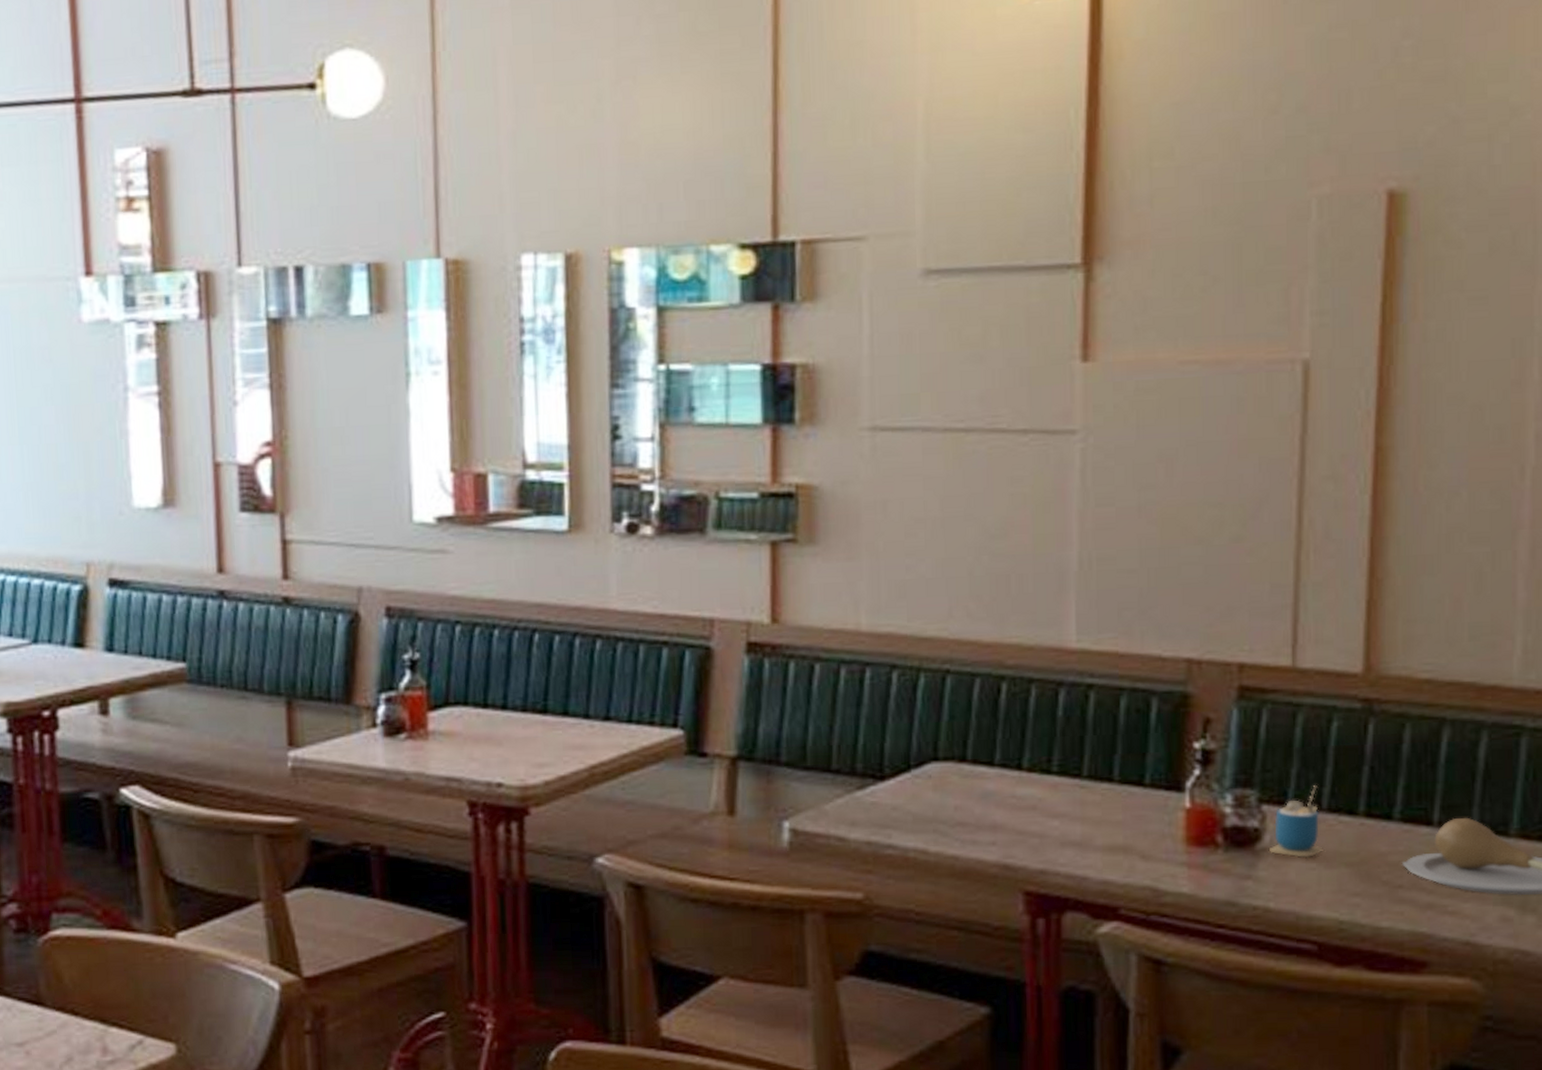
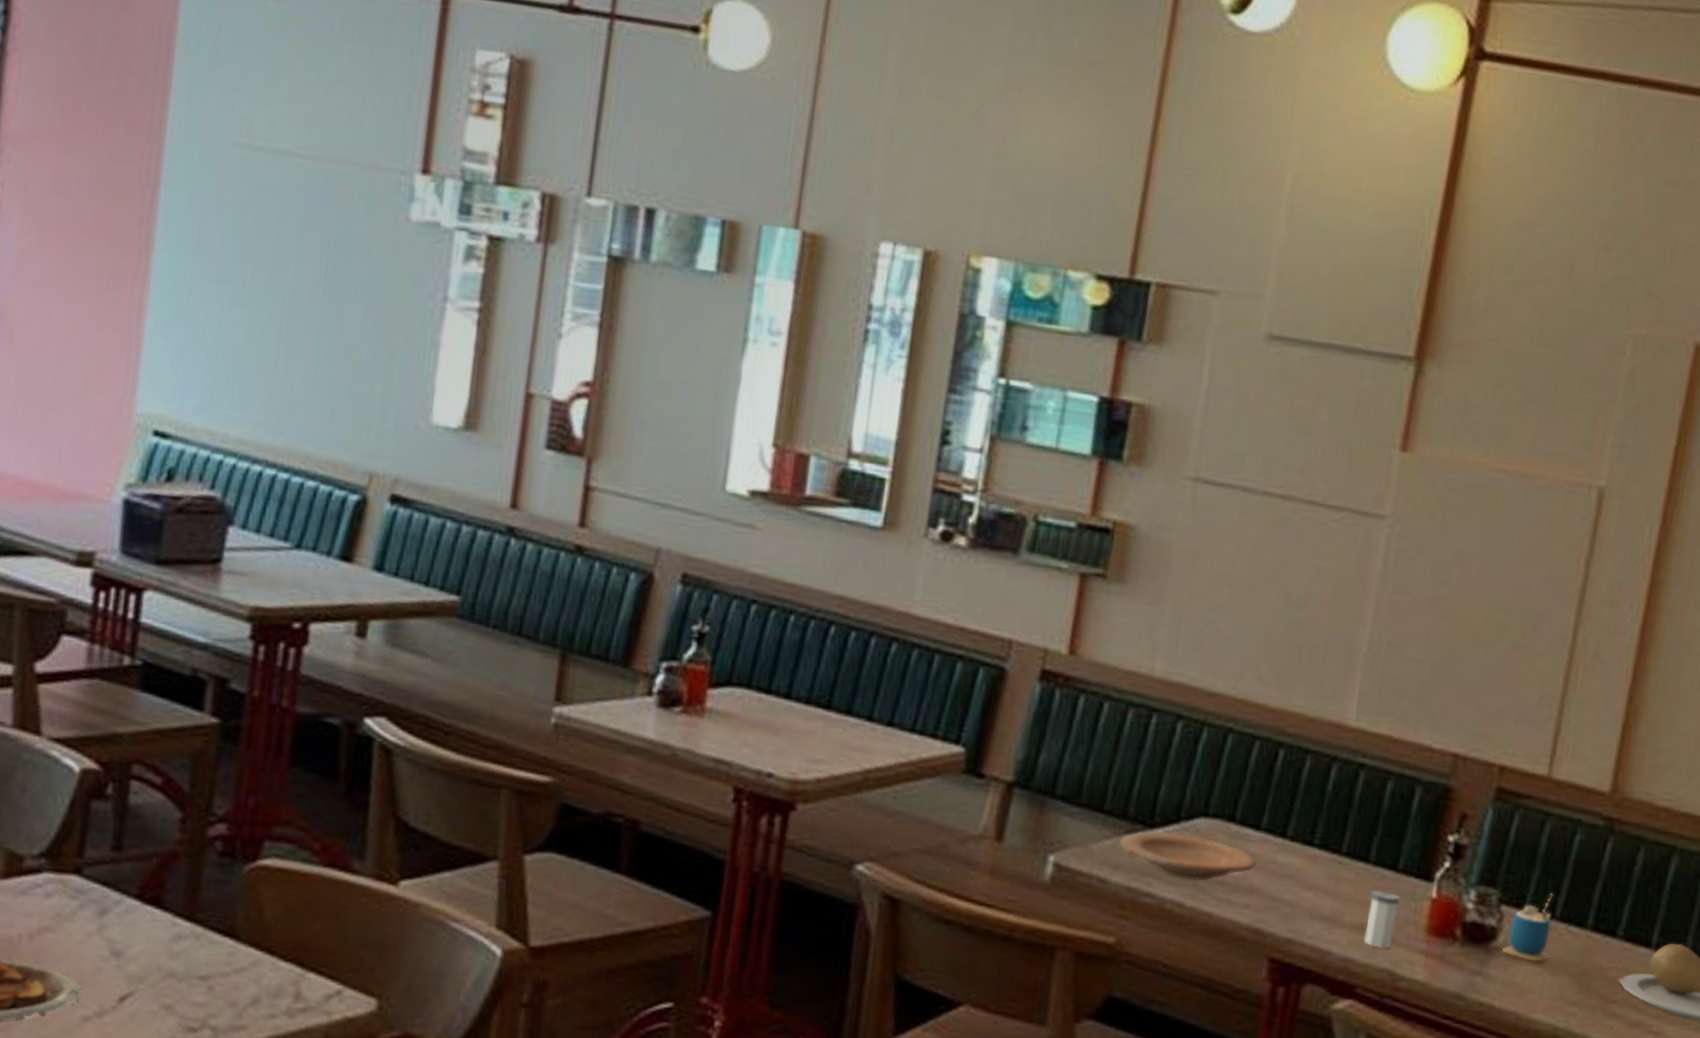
plate: none [852,781,996,826] -> present [1119,831,1257,881]
salt shaker: none [1120,808,1153,867] -> present [1364,890,1401,950]

